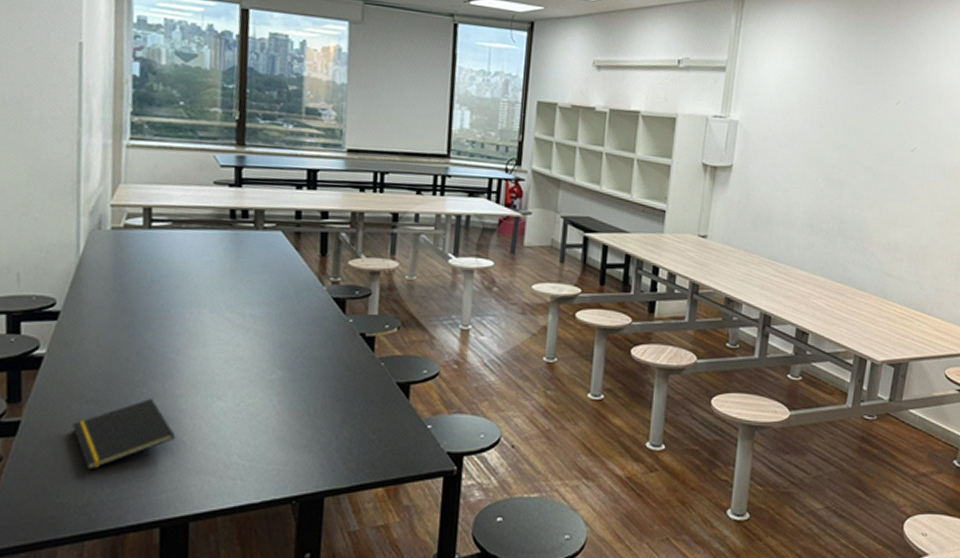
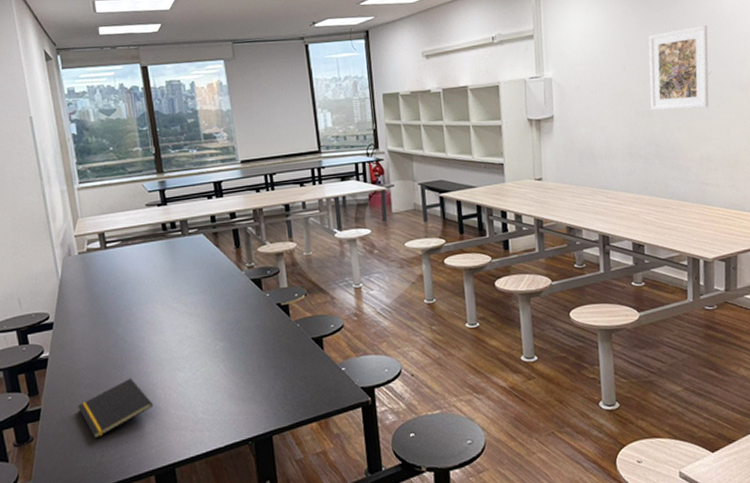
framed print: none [843,93,919,189] -> present [648,25,709,111]

